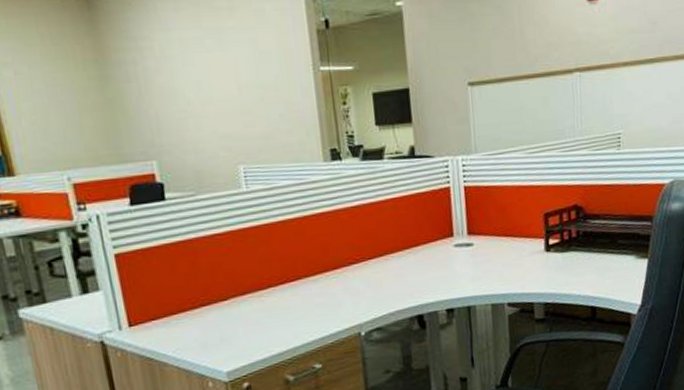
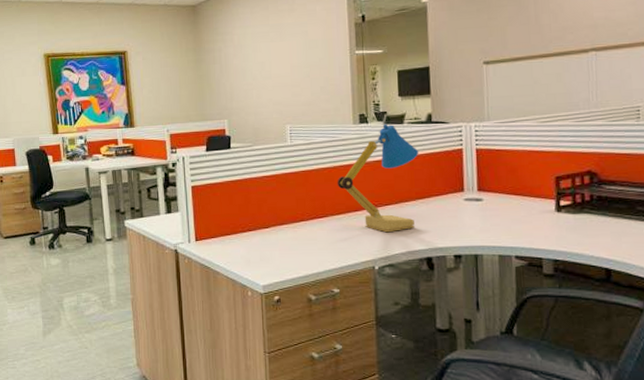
desk lamp: none [309,160,404,292] -> present [337,124,419,233]

